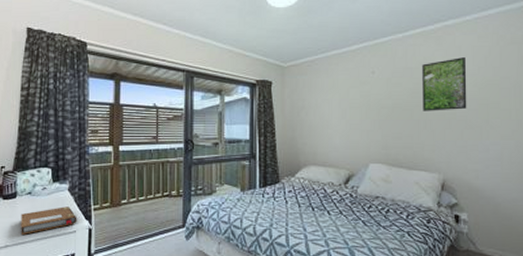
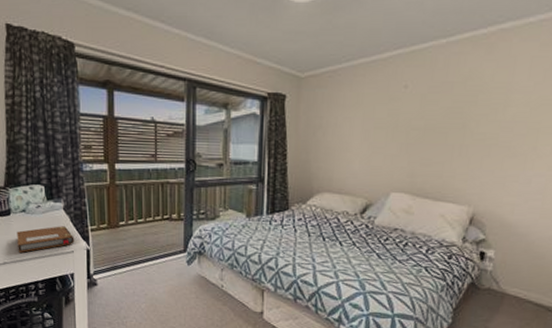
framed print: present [422,57,467,111] -> none [459,70,520,135]

